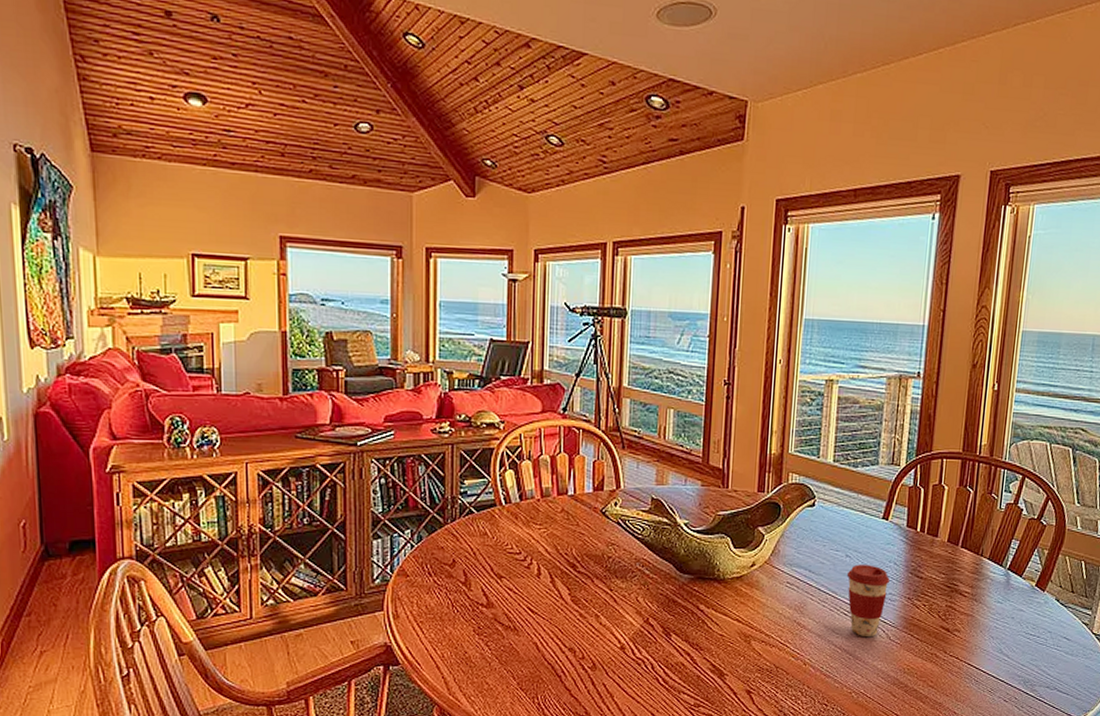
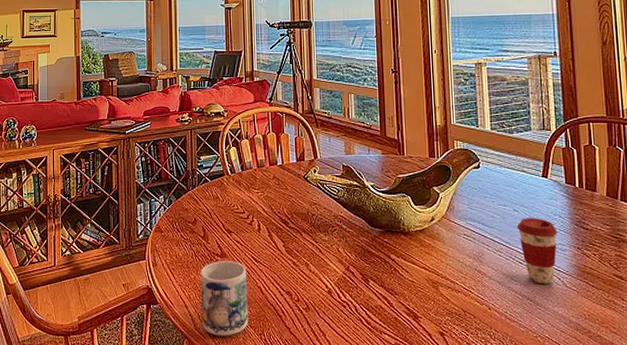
mug: none [457,611,520,701] -> present [200,260,248,336]

